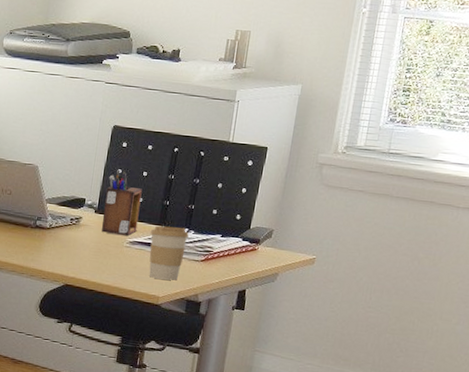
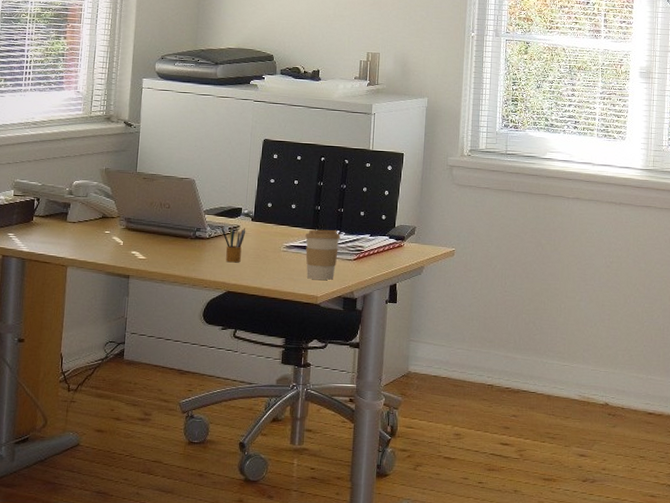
pencil box: none [62,216,89,256] -> present [220,226,246,263]
desk organizer: present [102,169,142,237] -> none [259,179,295,241]

